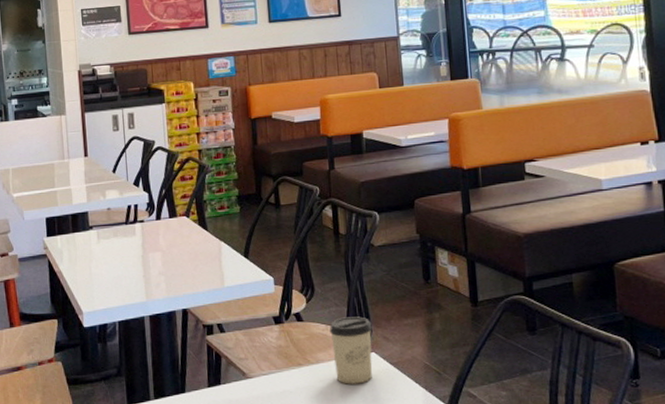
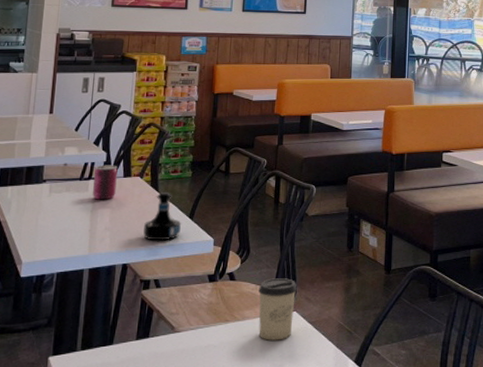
can: none [138,205,164,244] -> present [93,165,118,200]
tequila bottle: none [198,231,237,284] -> present [143,192,181,241]

